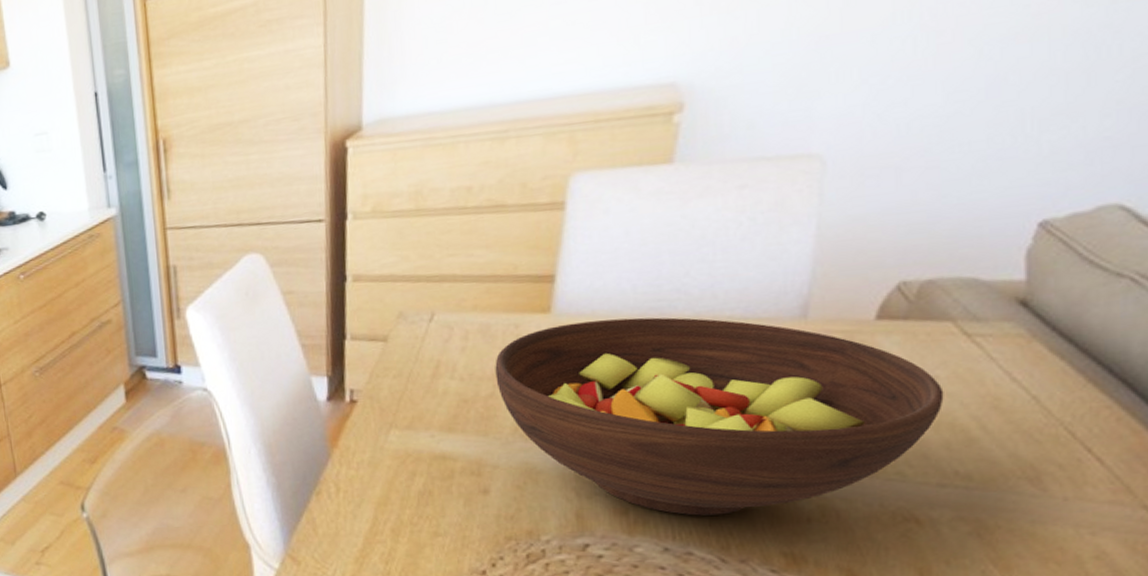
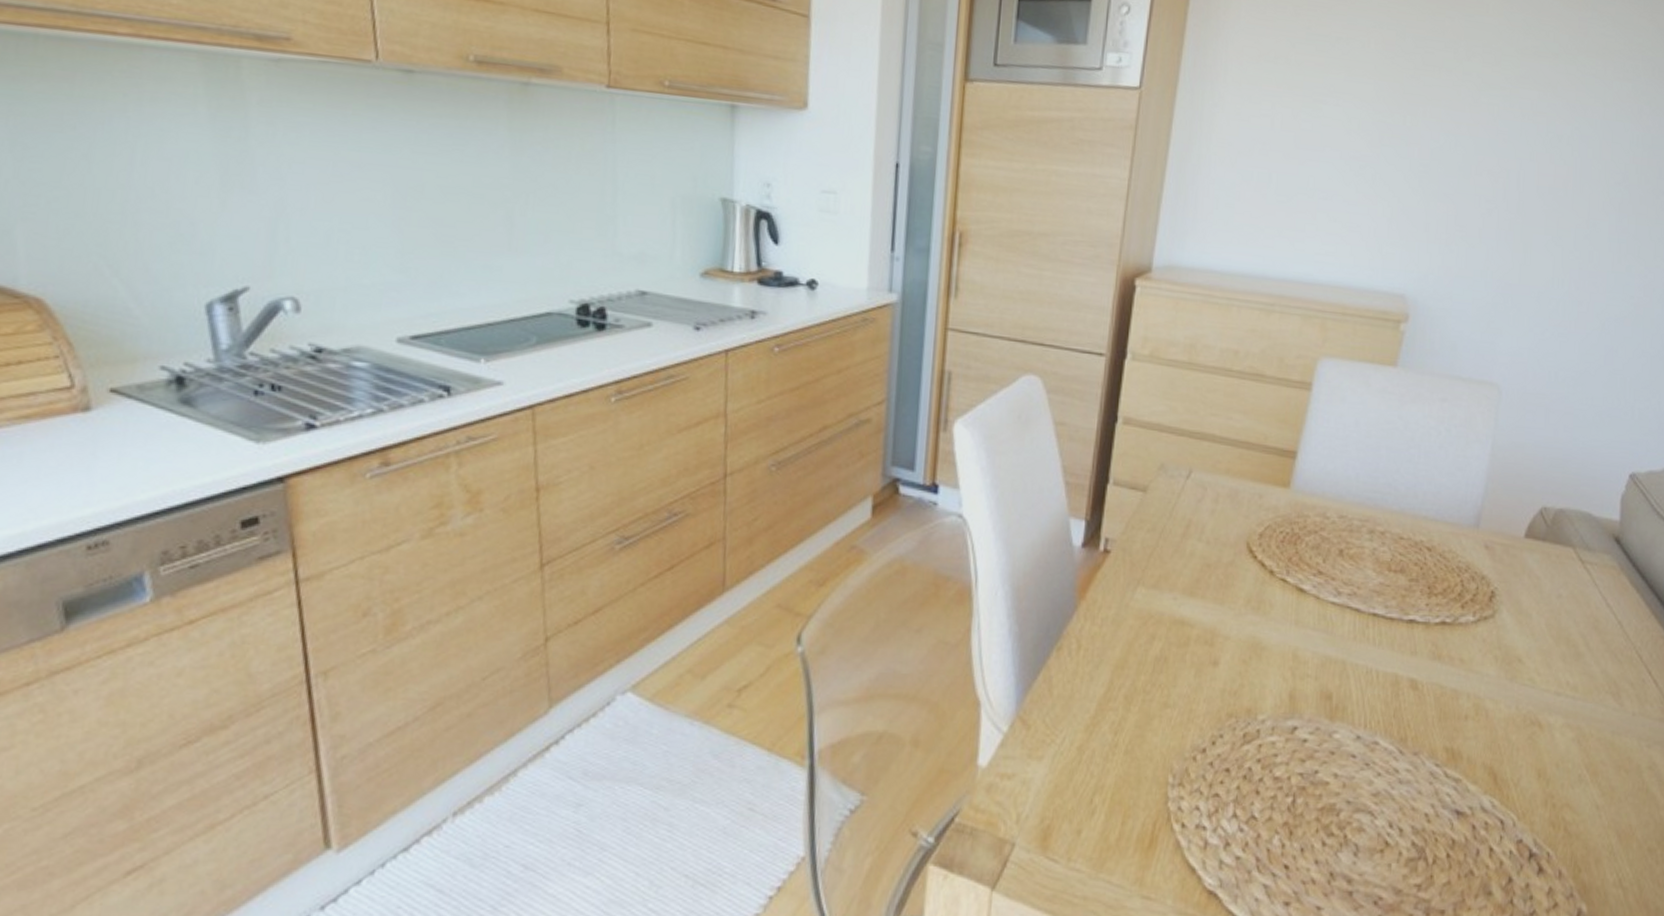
fruit bowl: present [495,317,944,516] -> none [1237,501,1564,706]

